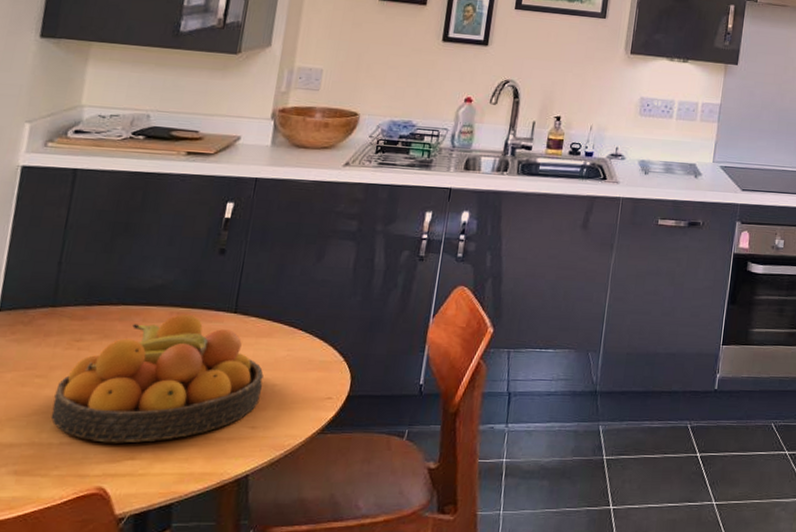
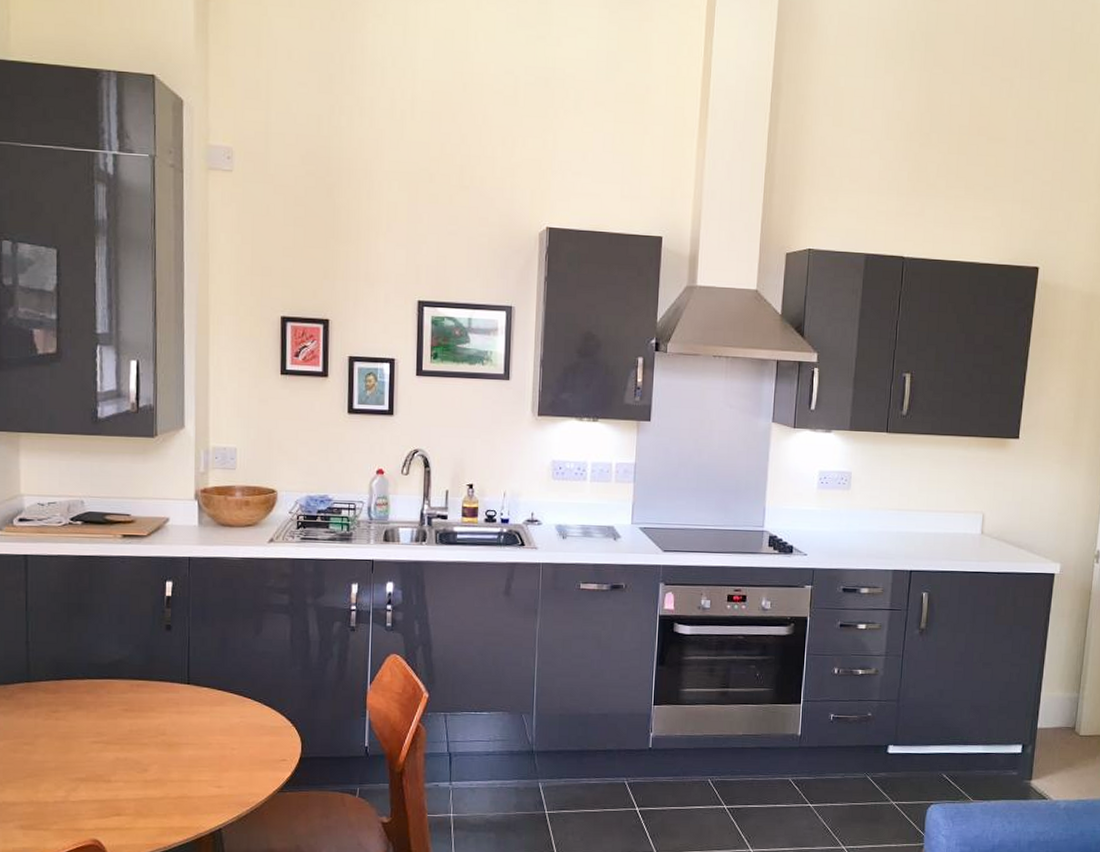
fruit bowl: present [51,314,264,443] -> none [43,686,222,802]

